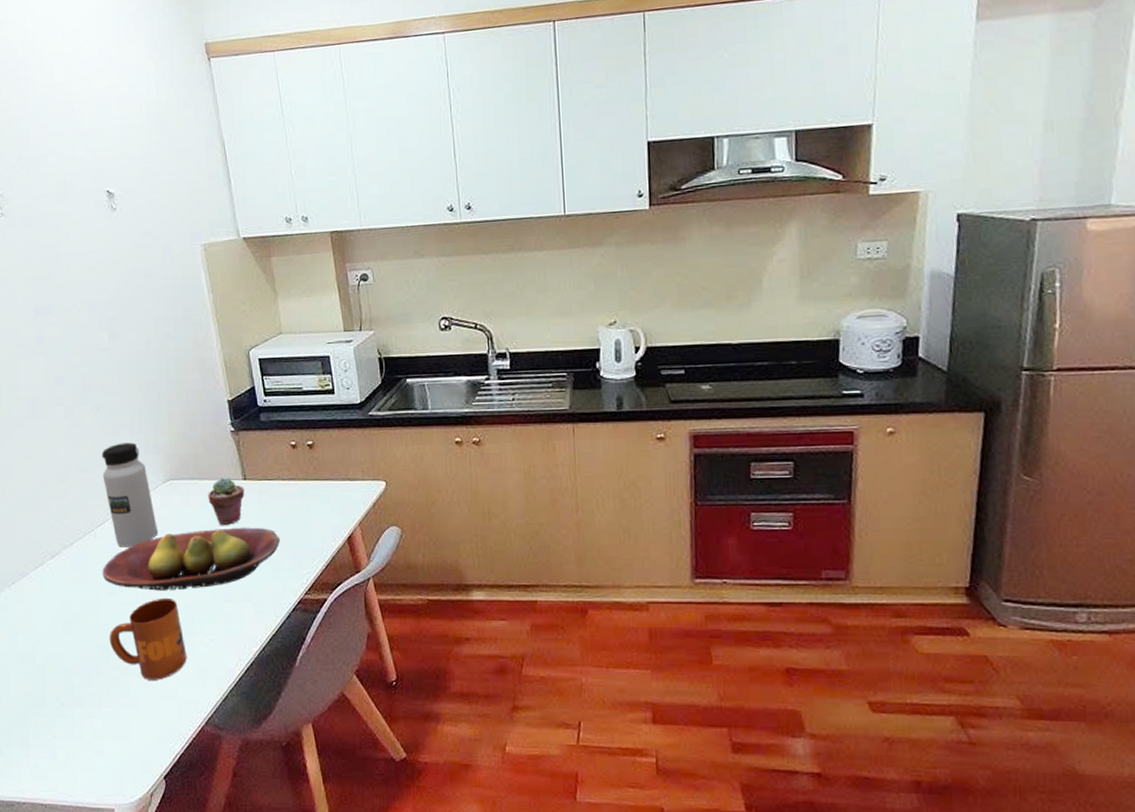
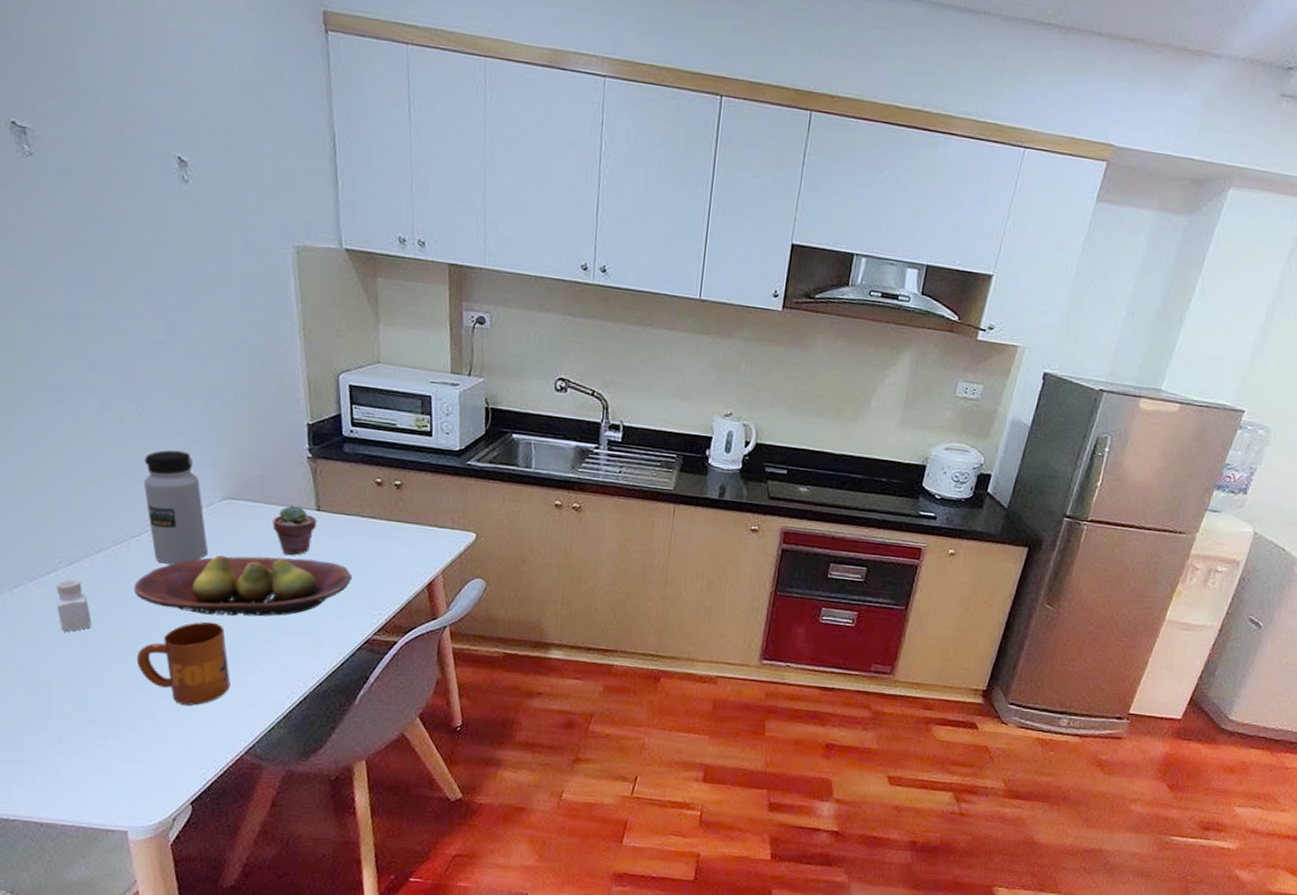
pepper shaker: none [42,571,72,621] -> present [55,579,92,633]

